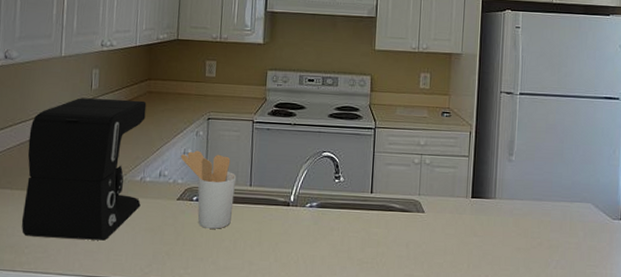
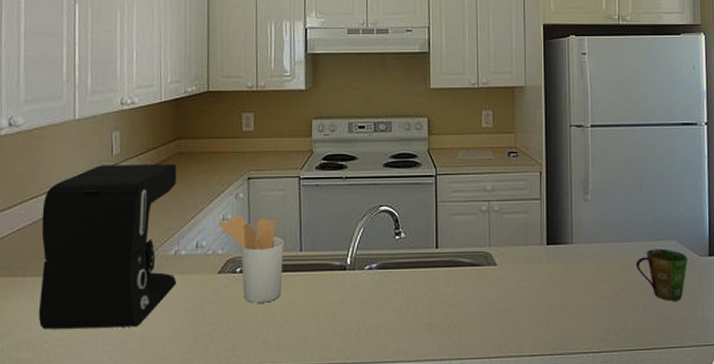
cup: none [552,209,602,258] -> present [635,249,688,301]

